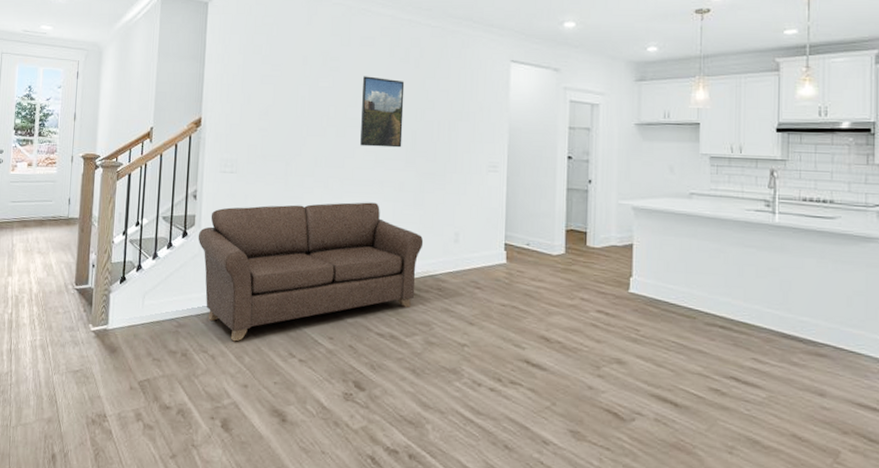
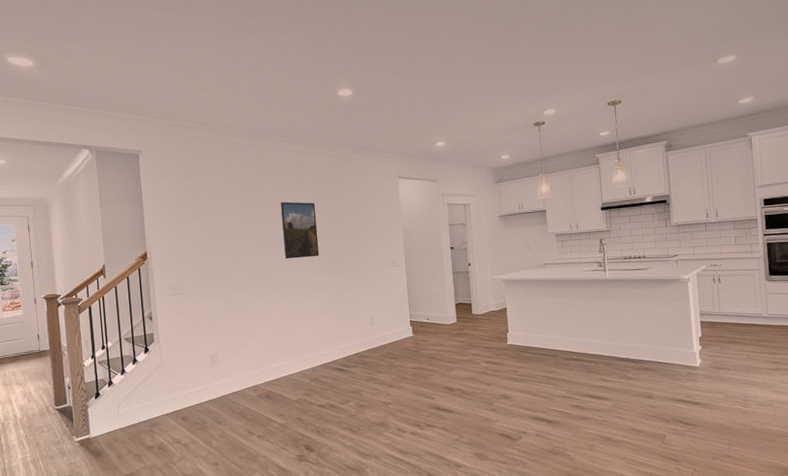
sofa: present [198,202,424,342] -> none [158,303,347,431]

